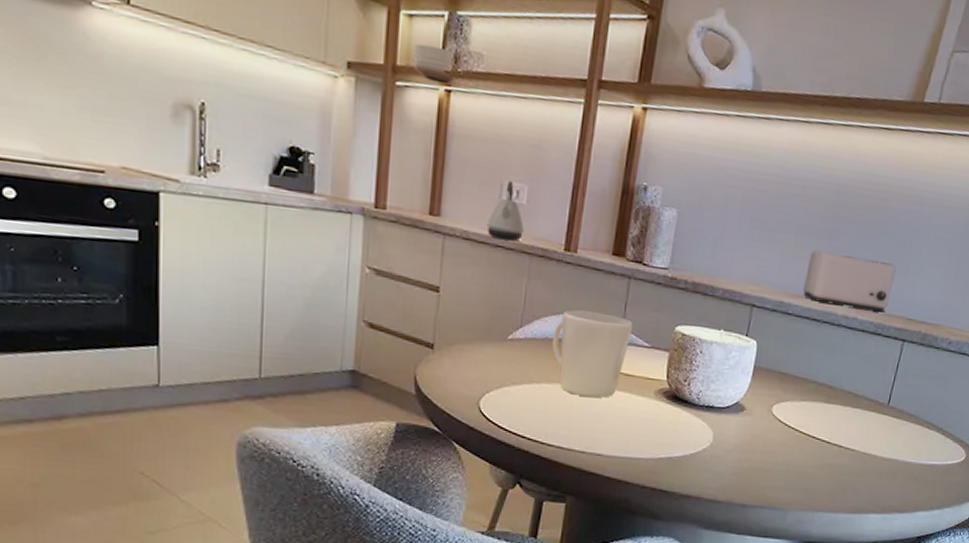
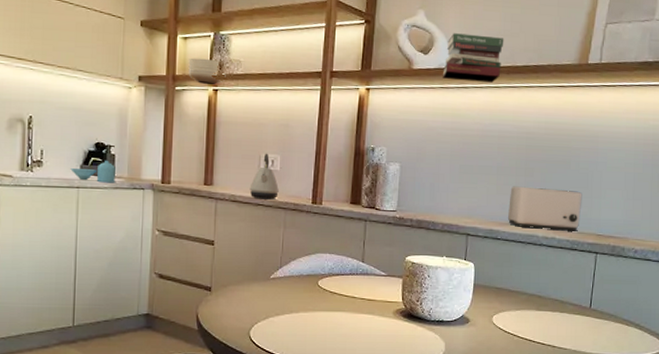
soap dispenser: none [256,170,315,202] -> present [70,160,115,183]
mug: present [551,309,634,398] -> none [306,250,372,321]
books: none [739,44,823,116] -> present [442,33,504,83]

